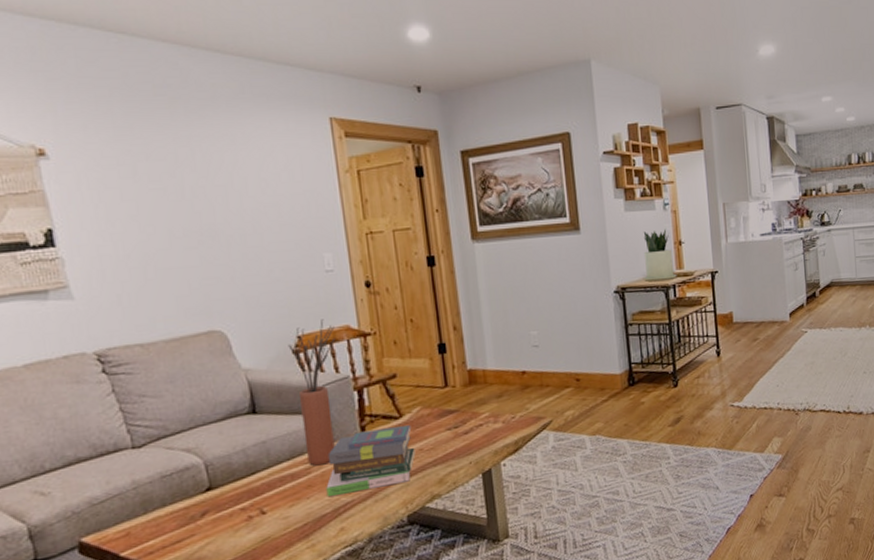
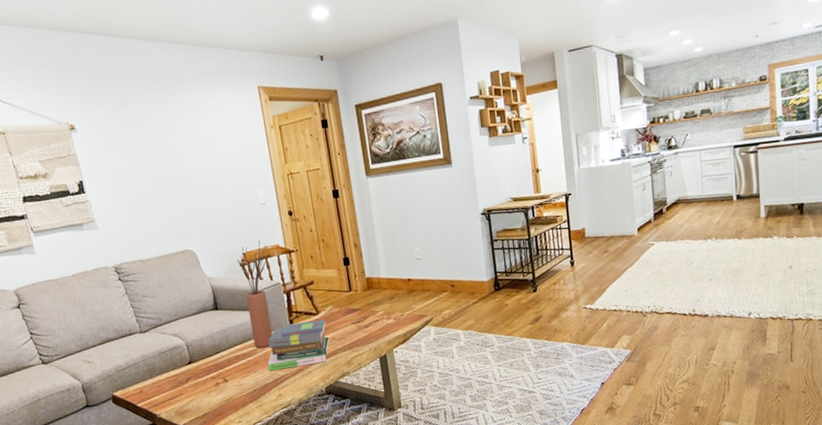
planter: present [643,229,677,282] -> none [505,159,535,204]

